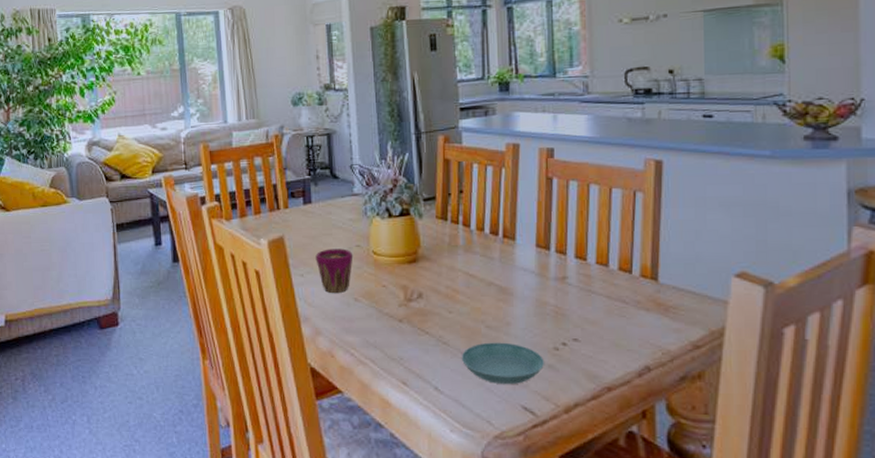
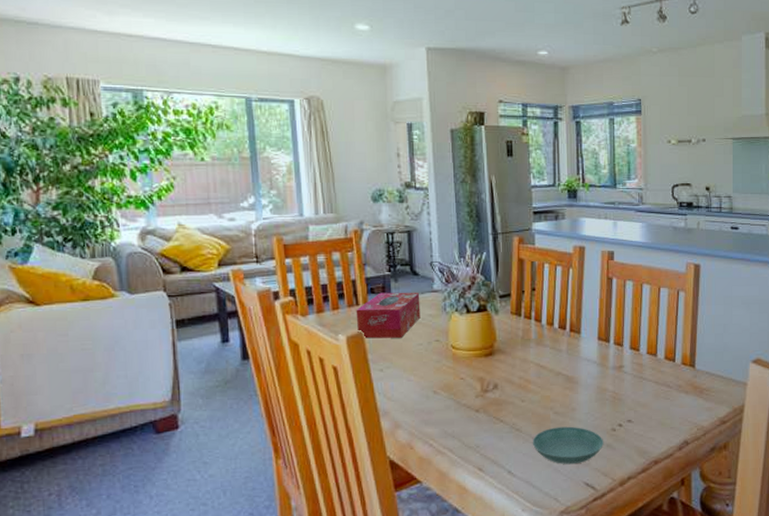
tissue box: none [277,195,341,243] -> present [356,292,421,339]
cup: present [315,248,353,293] -> none [395,343,433,387]

